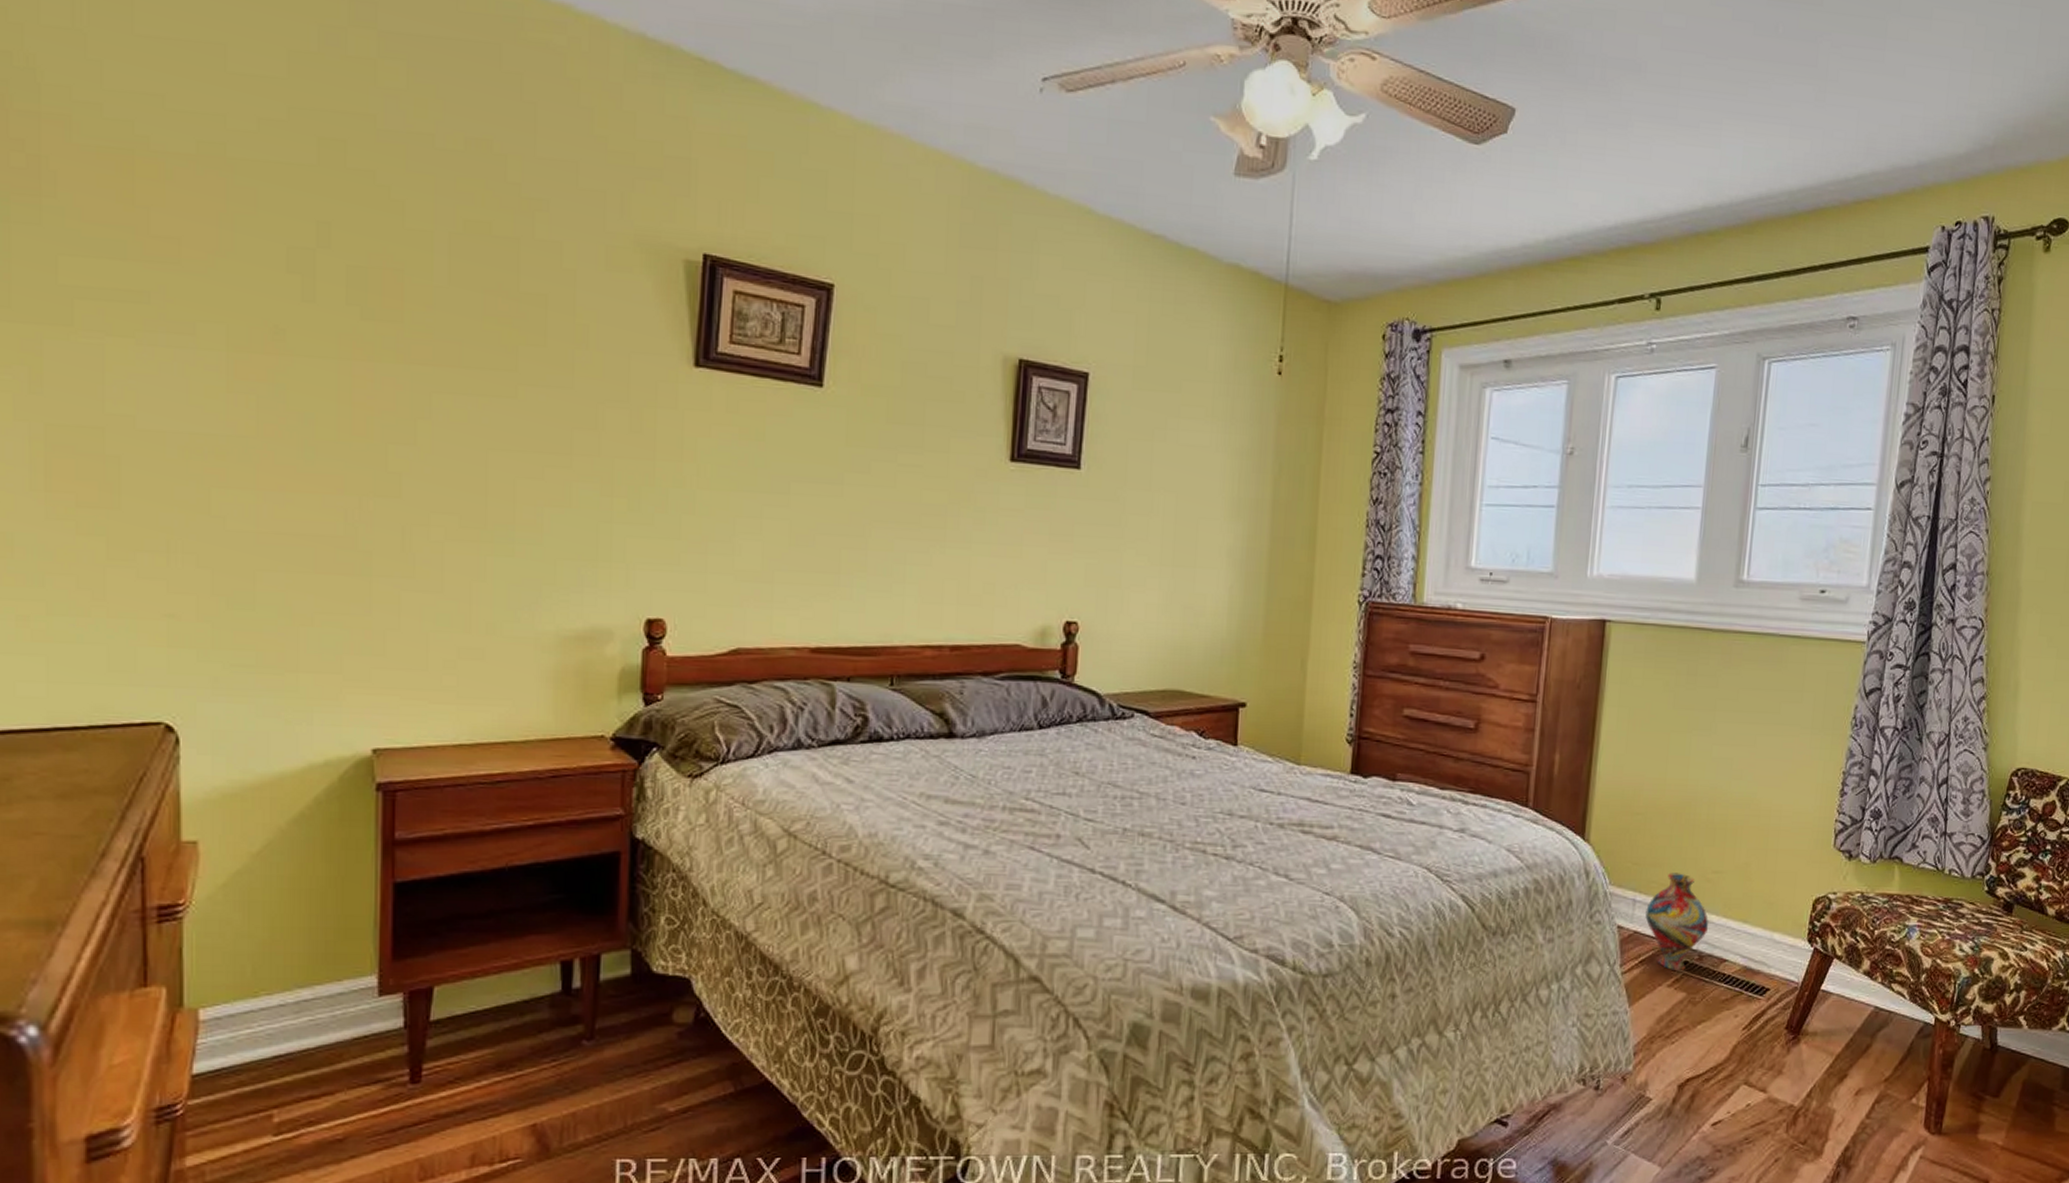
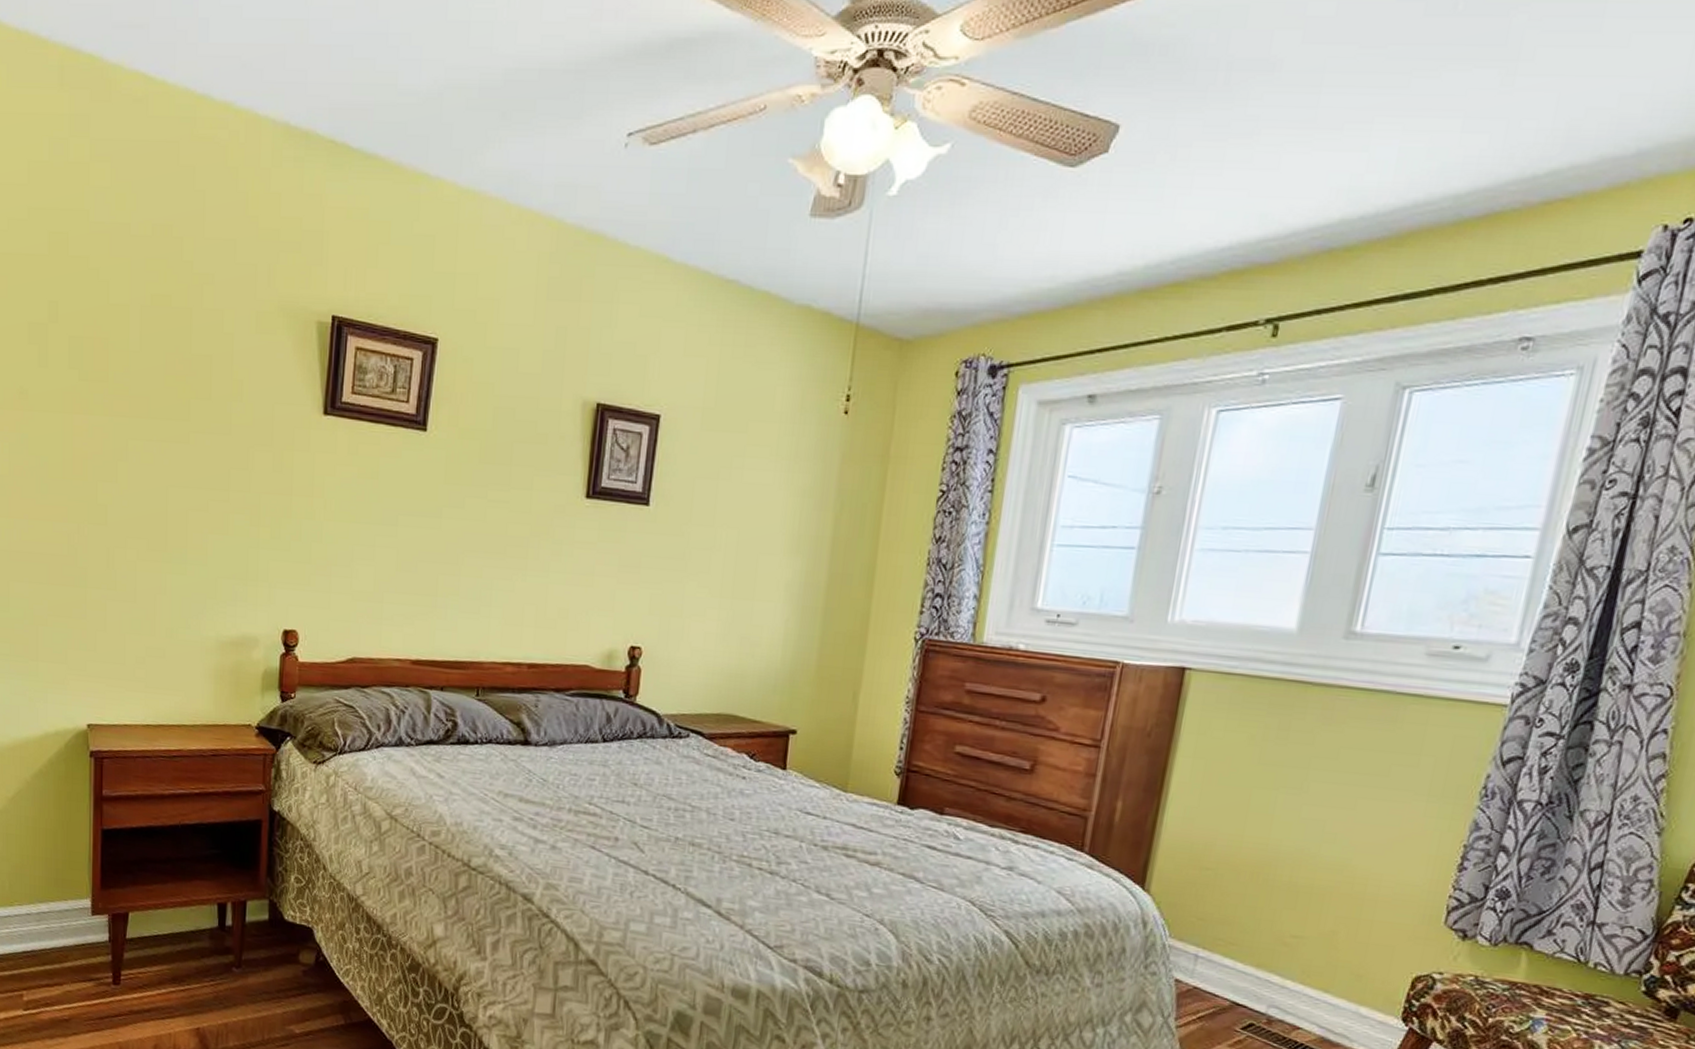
vase: present [1645,873,1708,972] -> none [1207,932,1282,1033]

